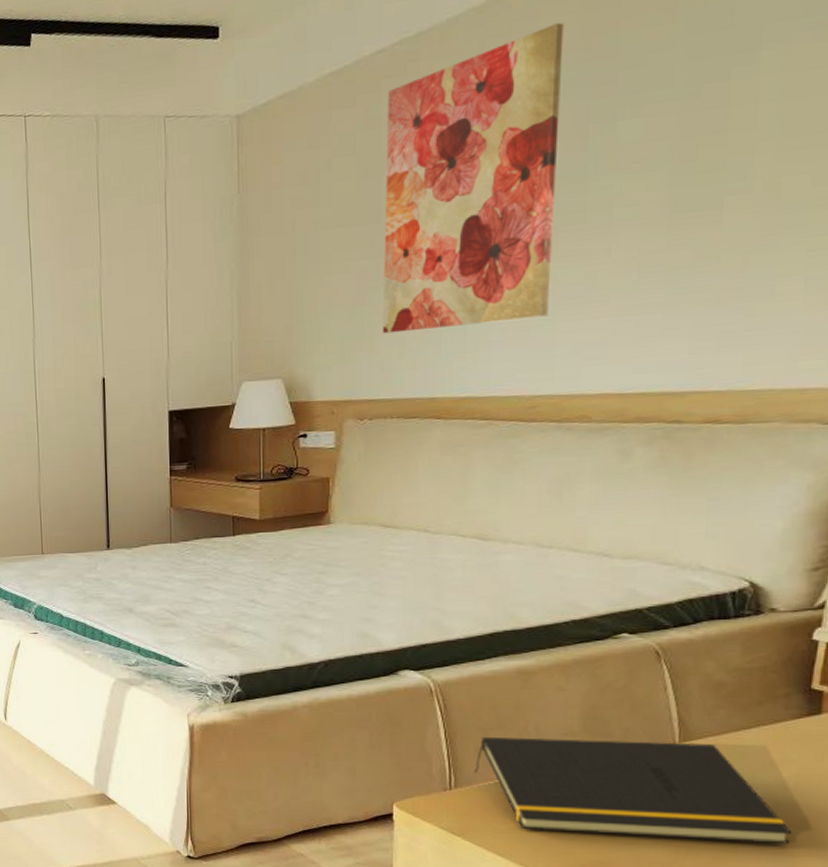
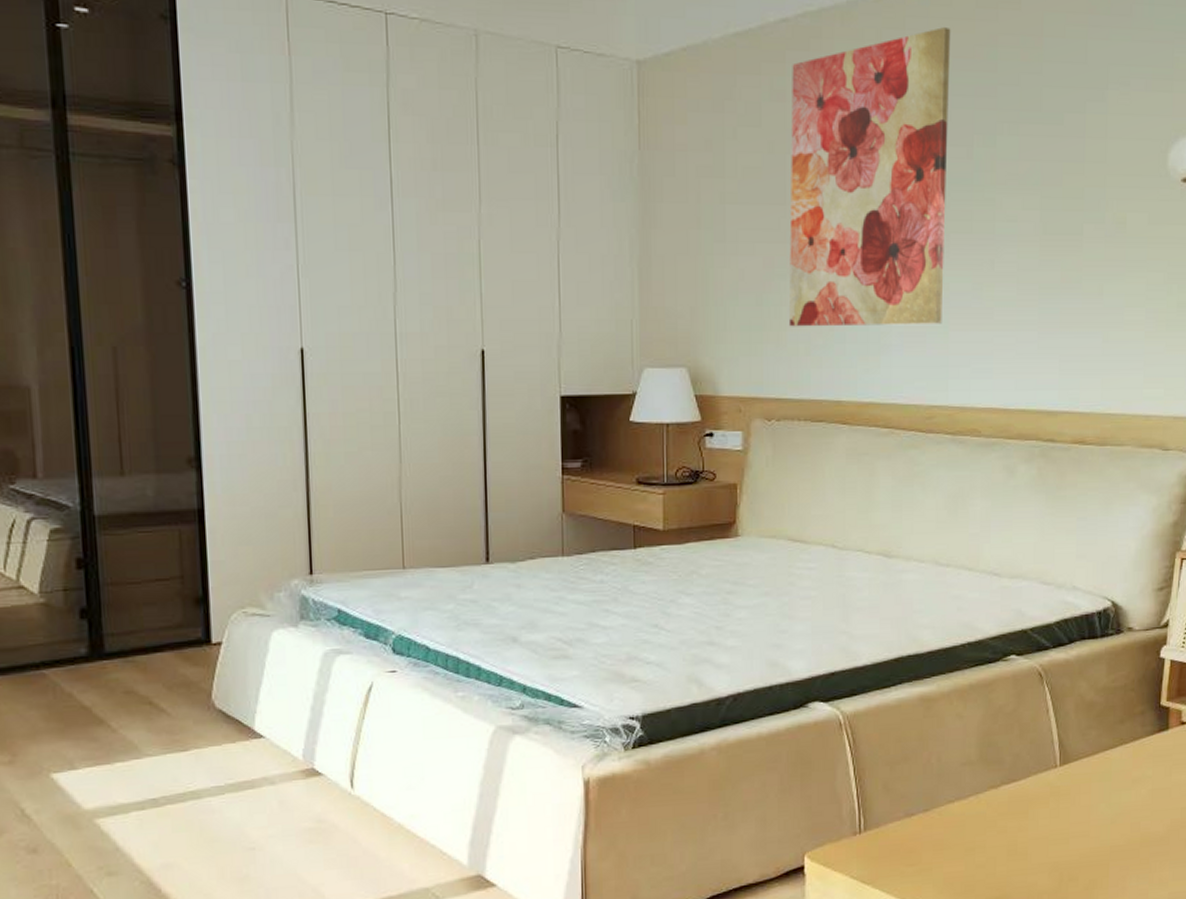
notepad: present [473,736,792,844] -> none [881,765,1150,871]

